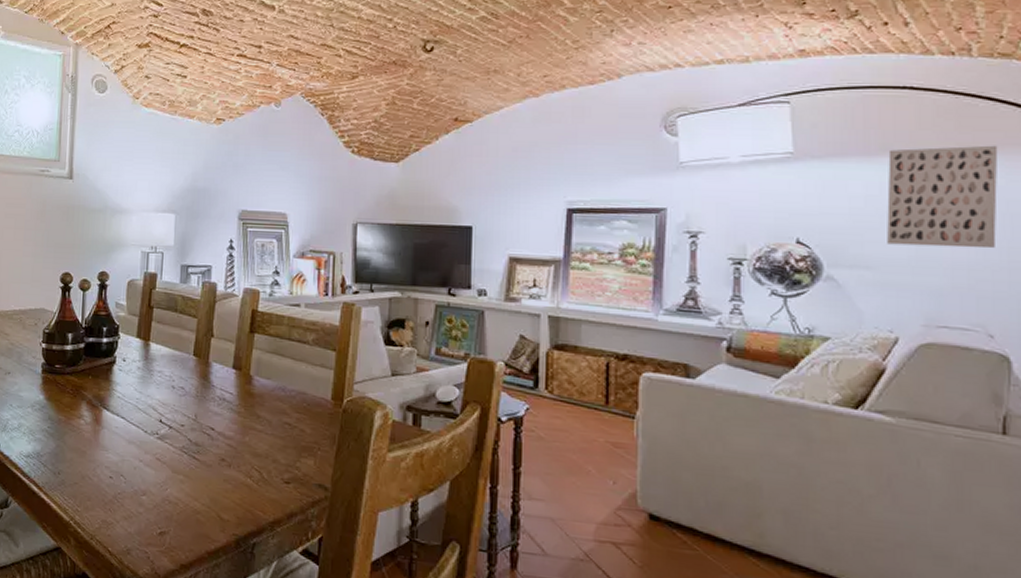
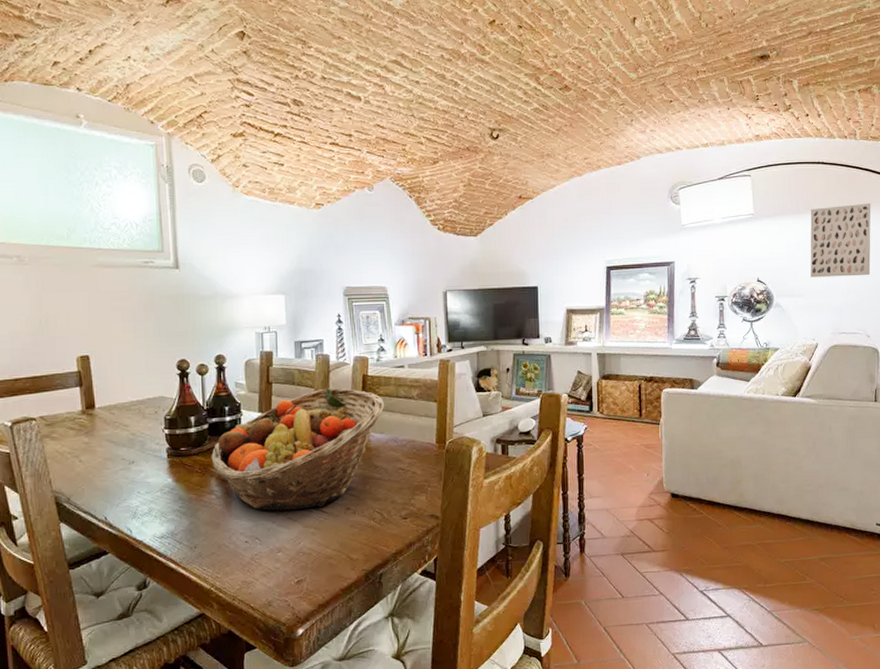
fruit basket: none [84,319,275,452] -> present [211,387,385,511]

